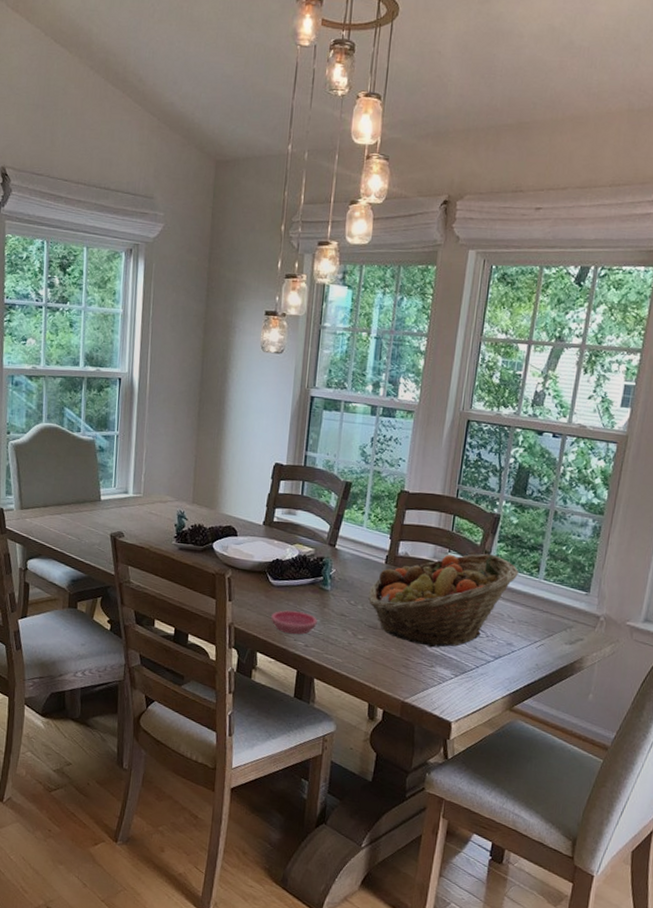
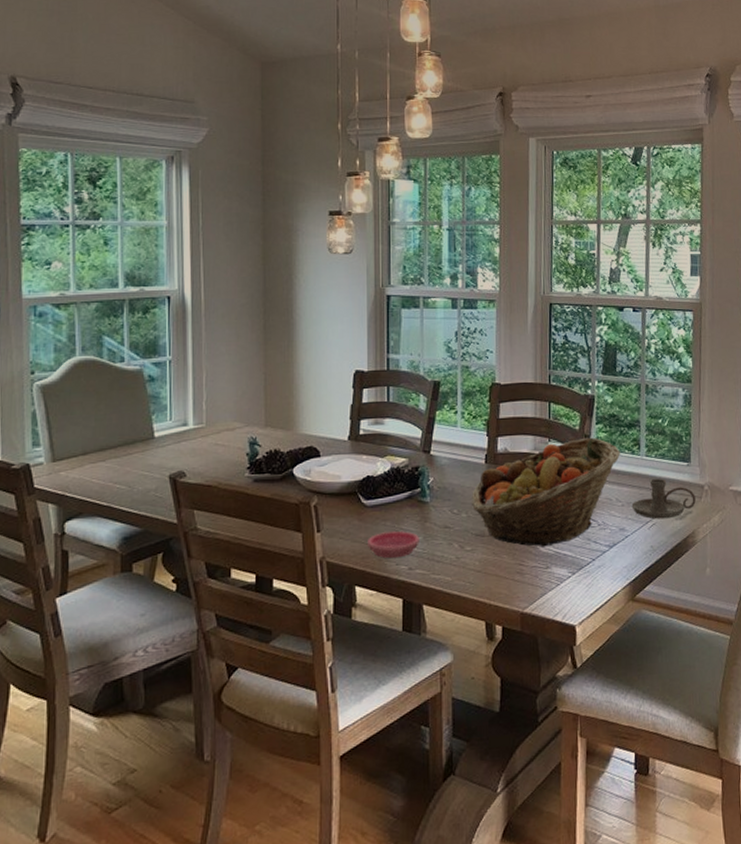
candle holder: none [522,601,590,642] -> present [631,478,696,519]

